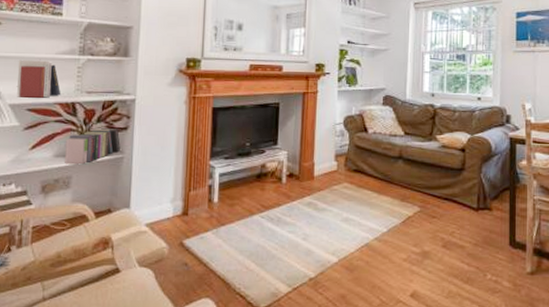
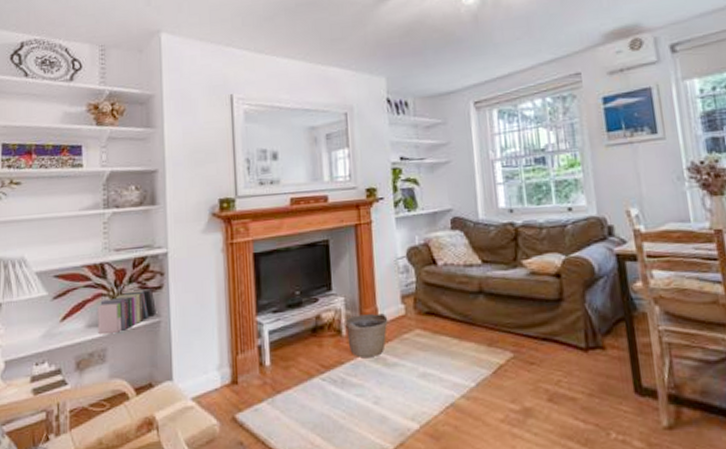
books: present [17,60,61,98] -> none [41,218,89,263]
basket: none [286,167,322,203] -> present [345,313,388,358]

